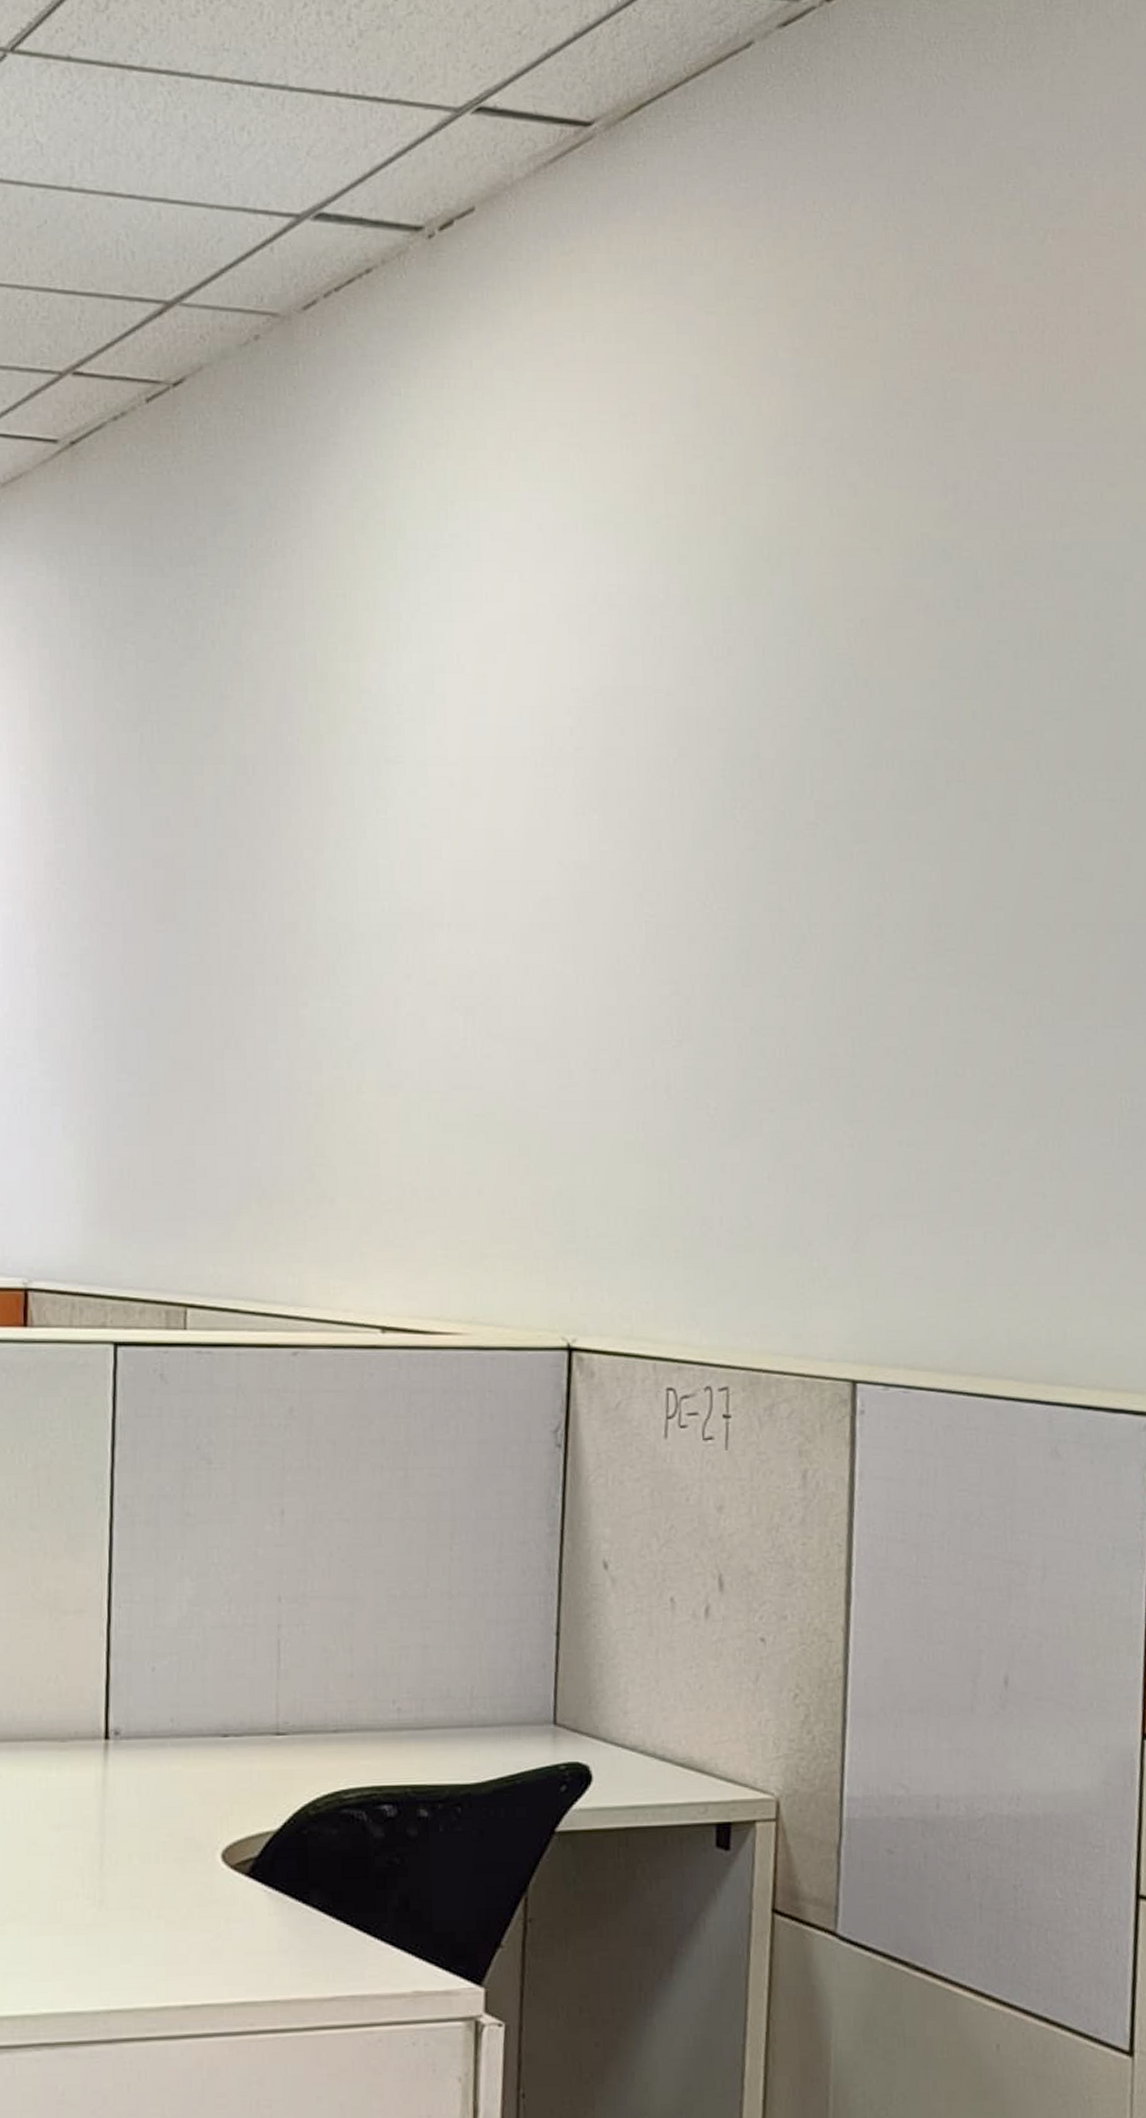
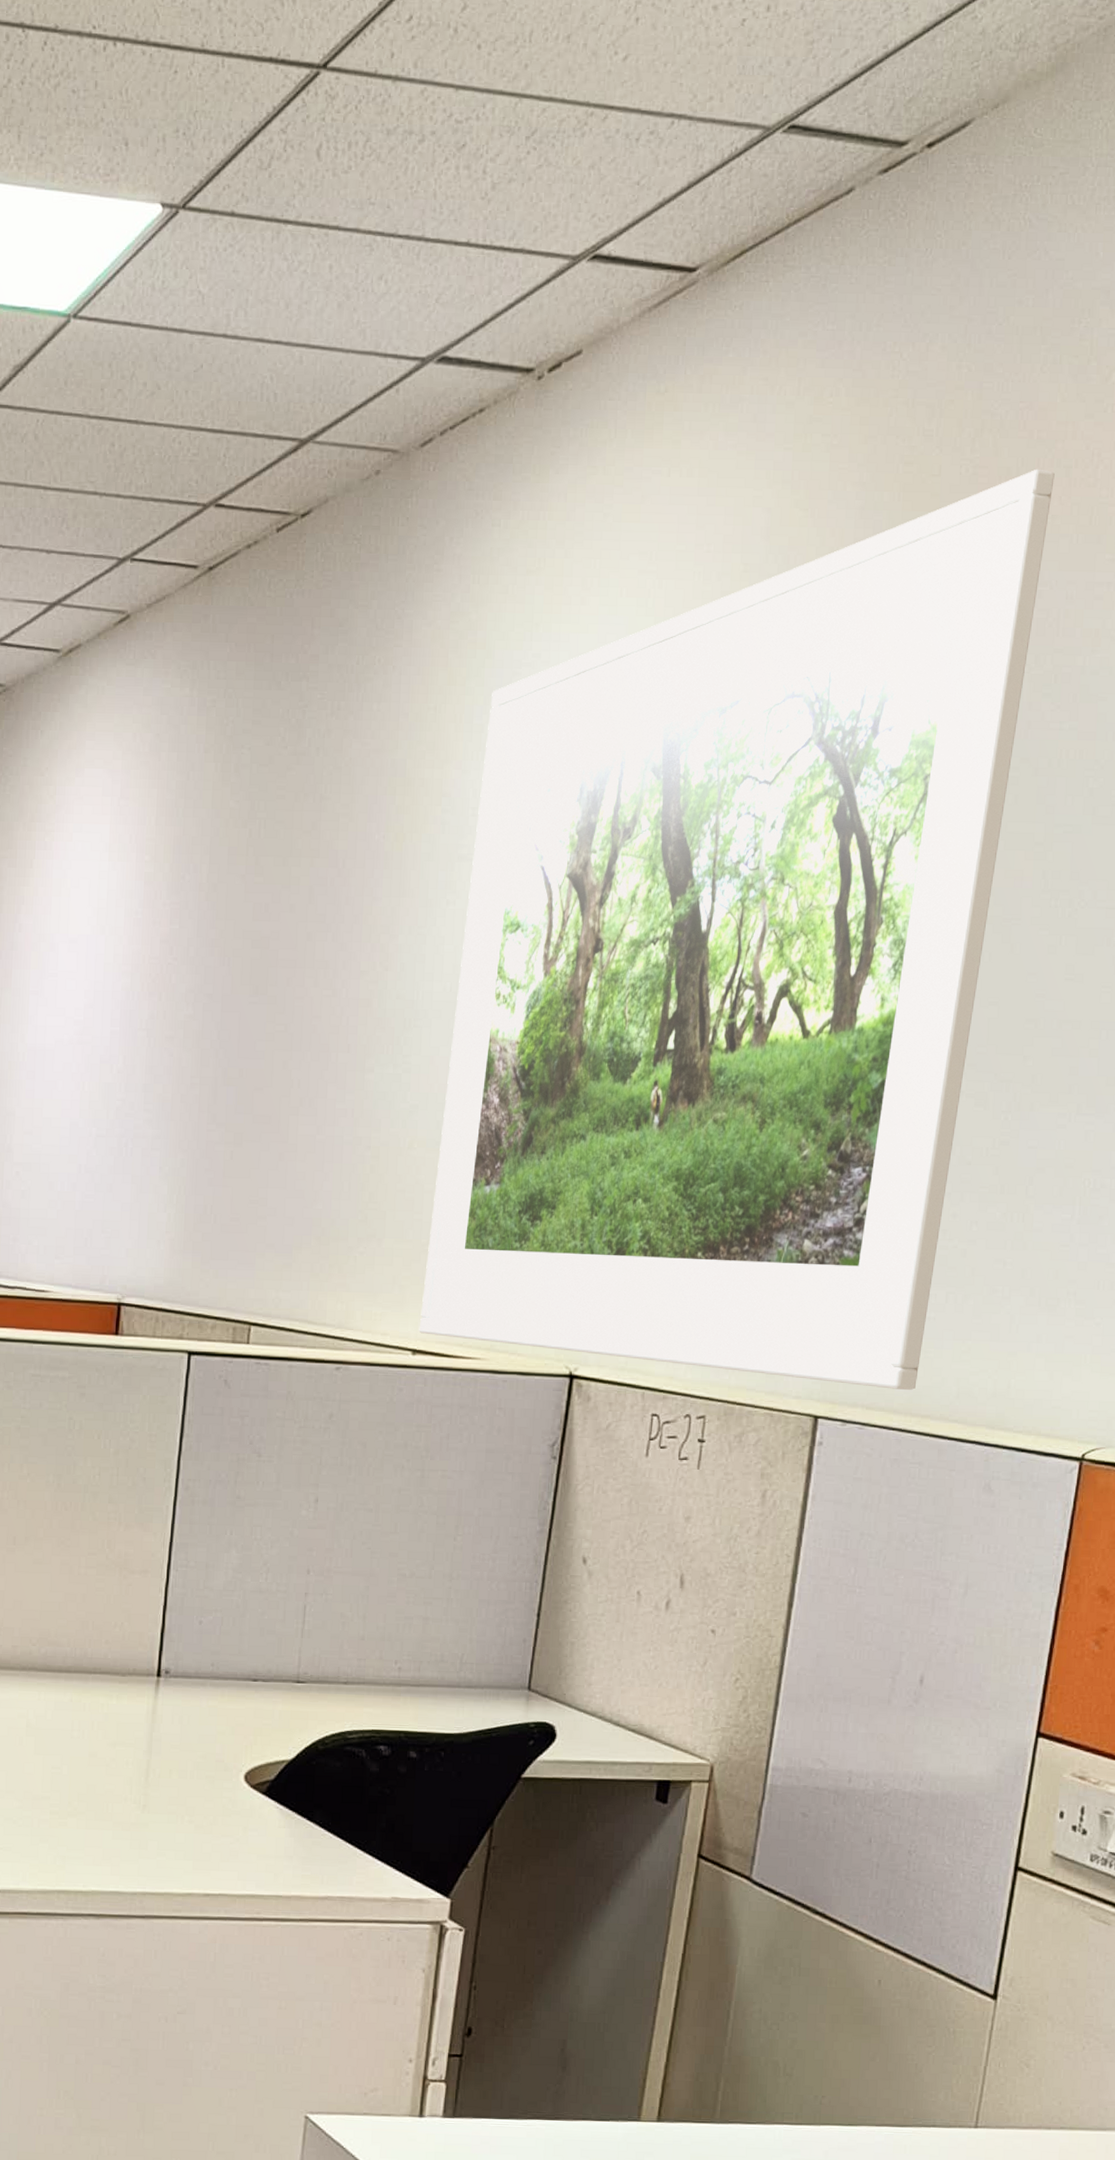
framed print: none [387,335,1000,1346] -> present [419,470,1055,1391]

